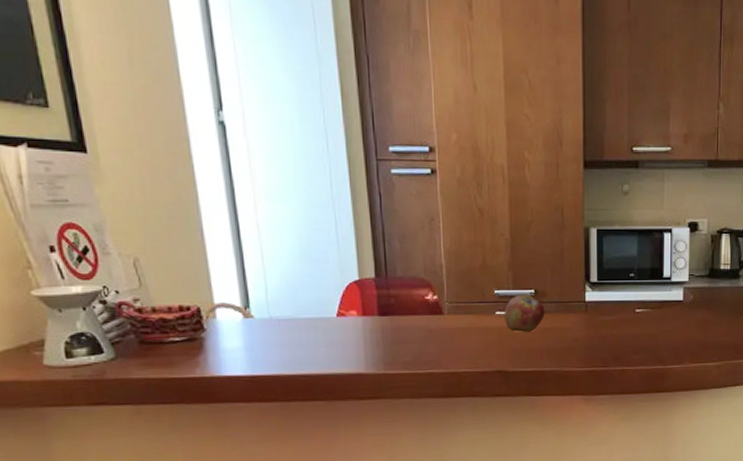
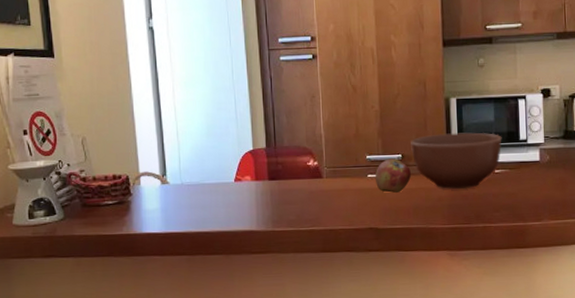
bowl: none [544,267,645,329] -> present [409,132,502,189]

